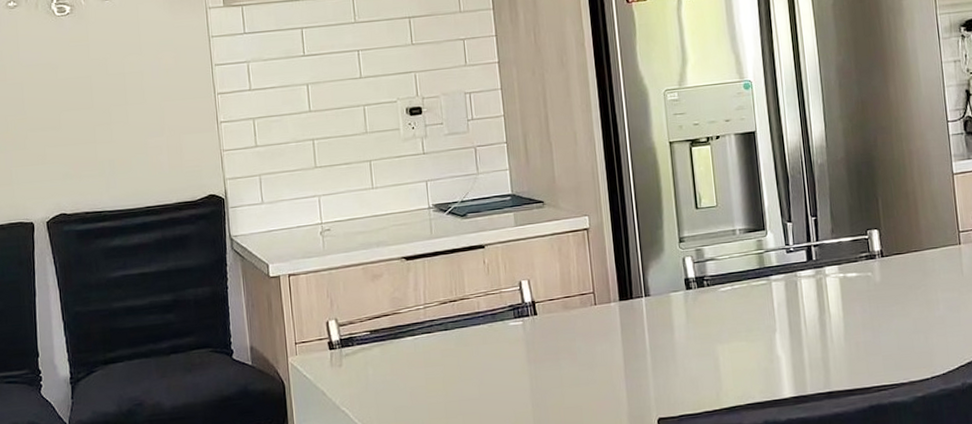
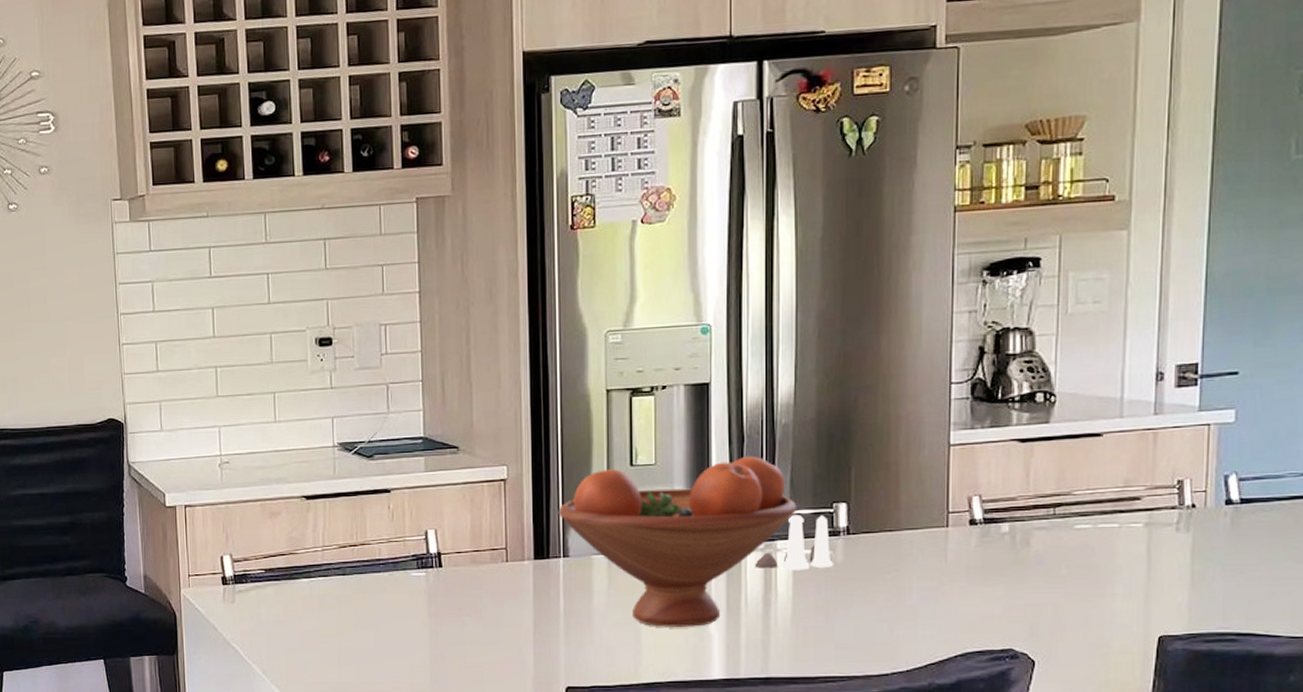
fruit bowl: none [637,193,839,354] -> present [558,456,797,627]
salt and pepper shaker set: none [809,242,873,293] -> present [754,514,833,571]

